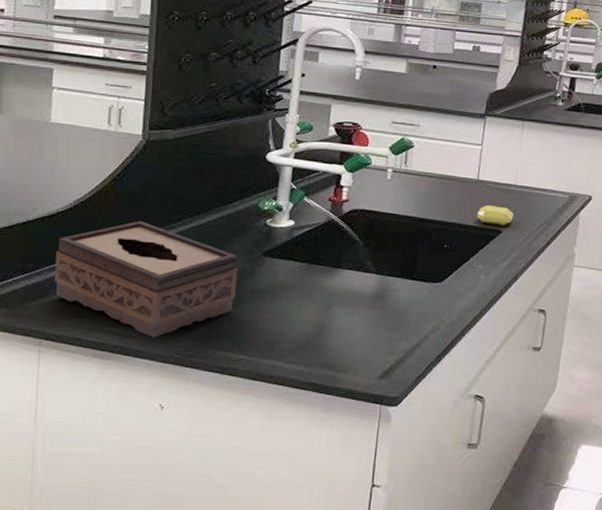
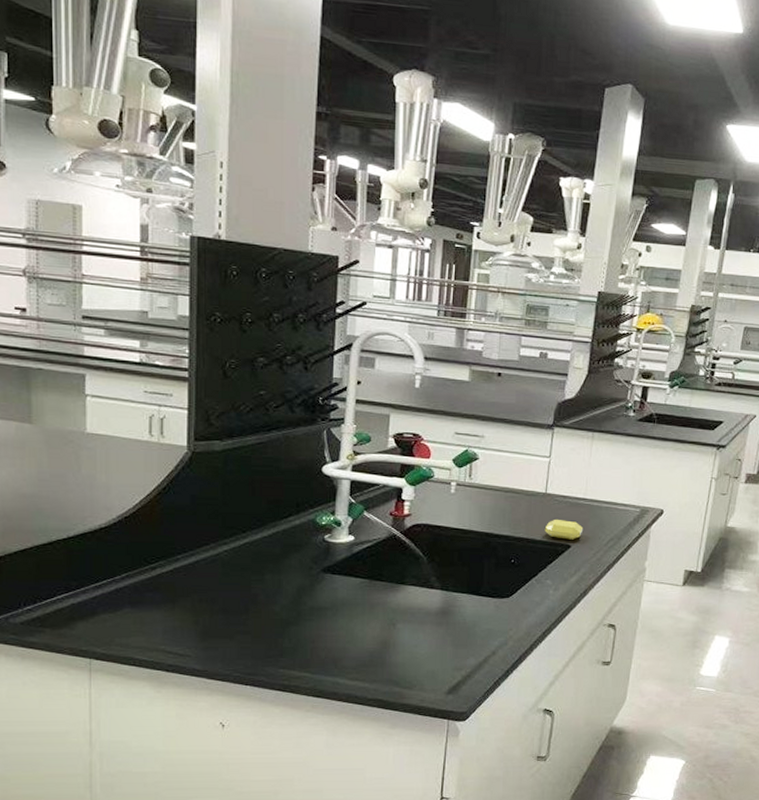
tissue box: present [54,220,238,337] -> none [101,536,296,656]

